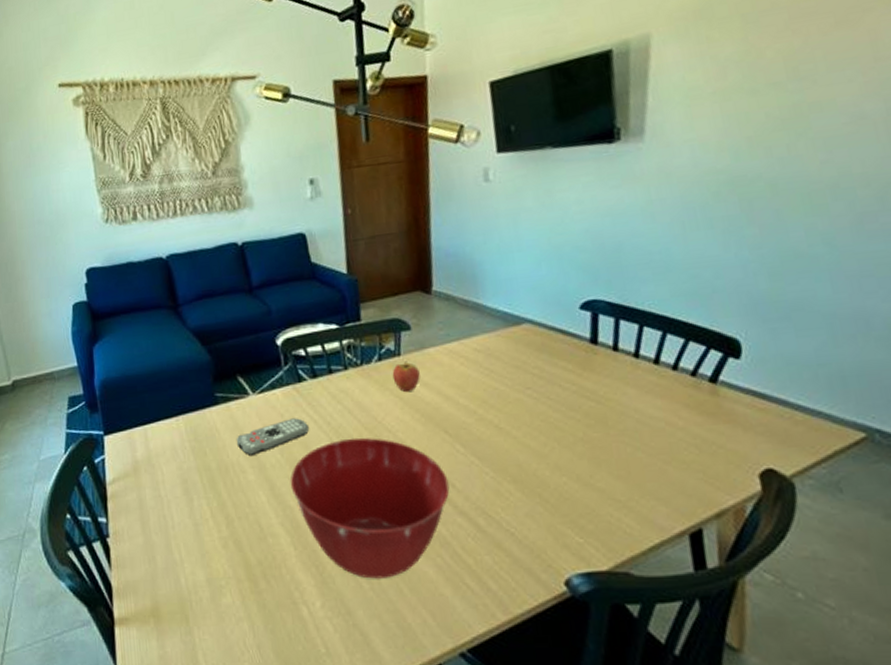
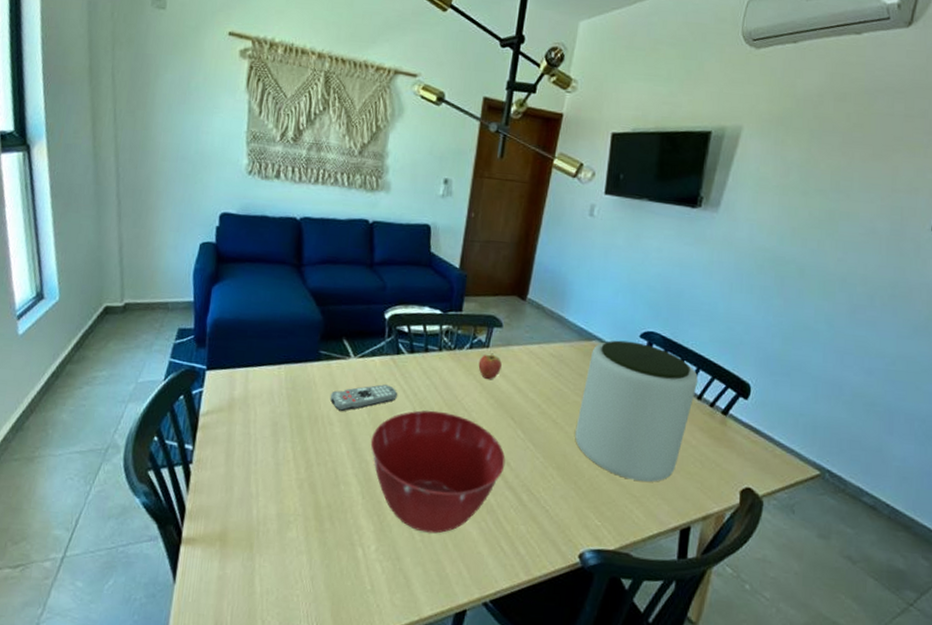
plant pot: none [523,315,669,482] -> present [575,340,698,482]

